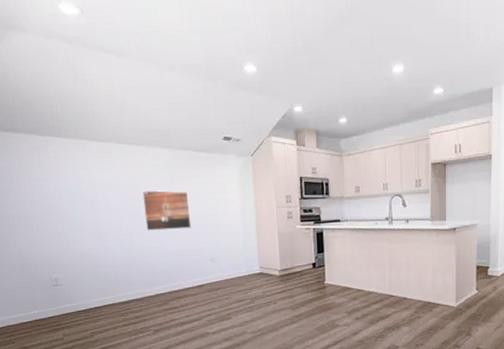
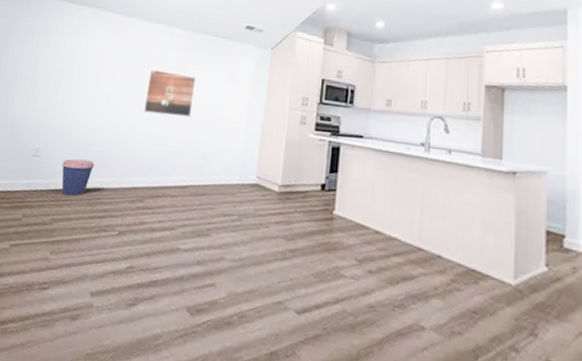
coffee cup: none [84,280,116,312] -> present [61,158,95,196]

